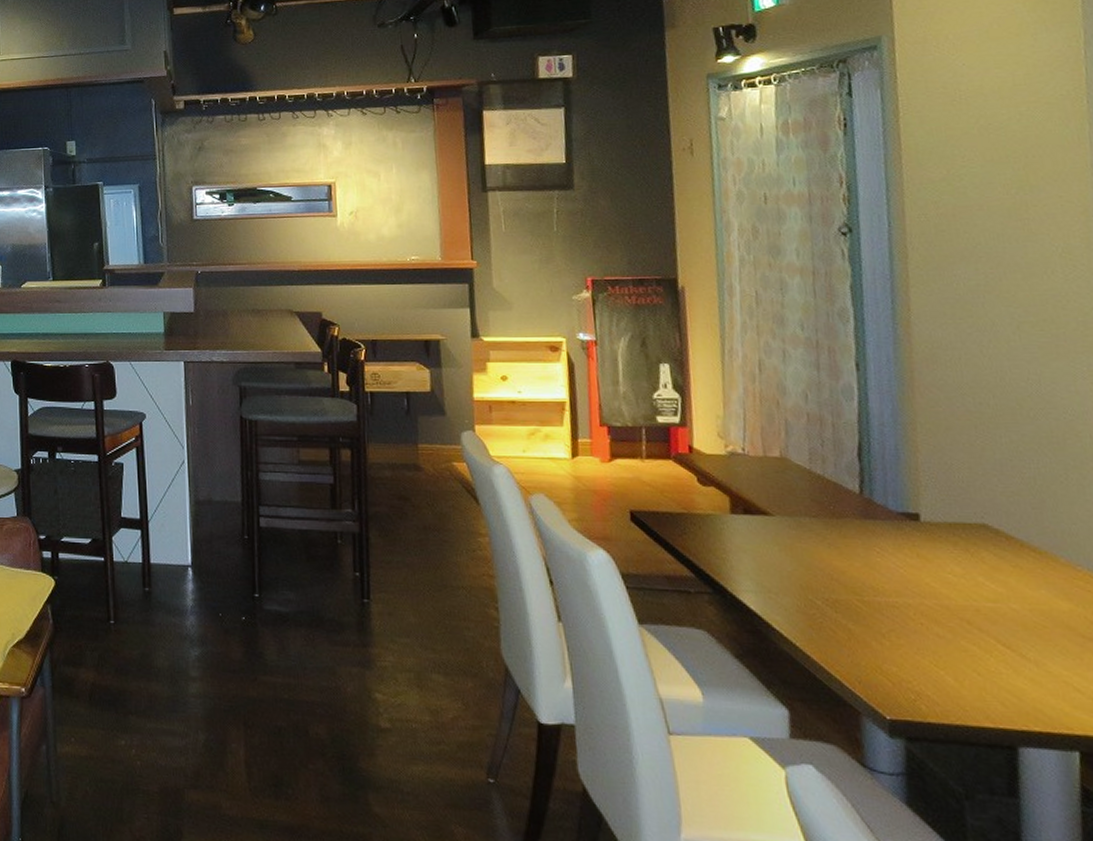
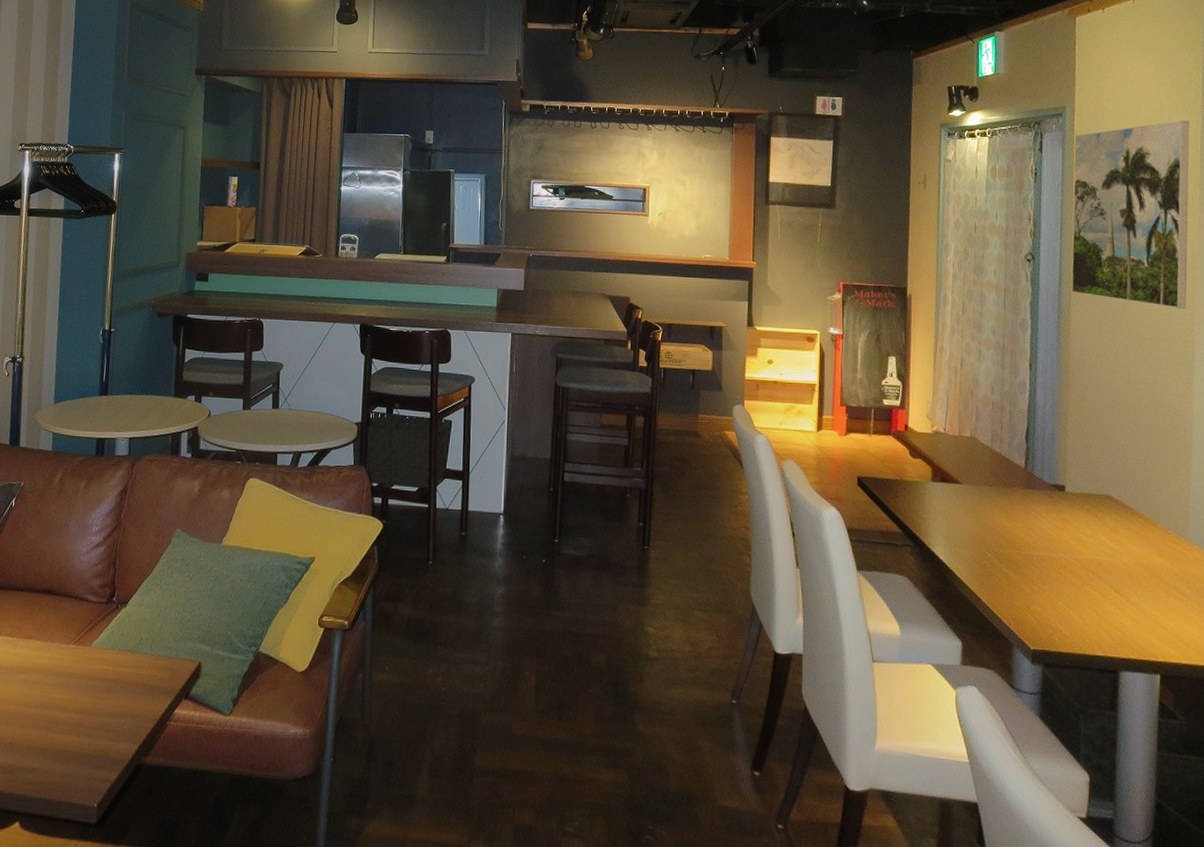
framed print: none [897,37,1082,281] -> present [1071,120,1190,309]

